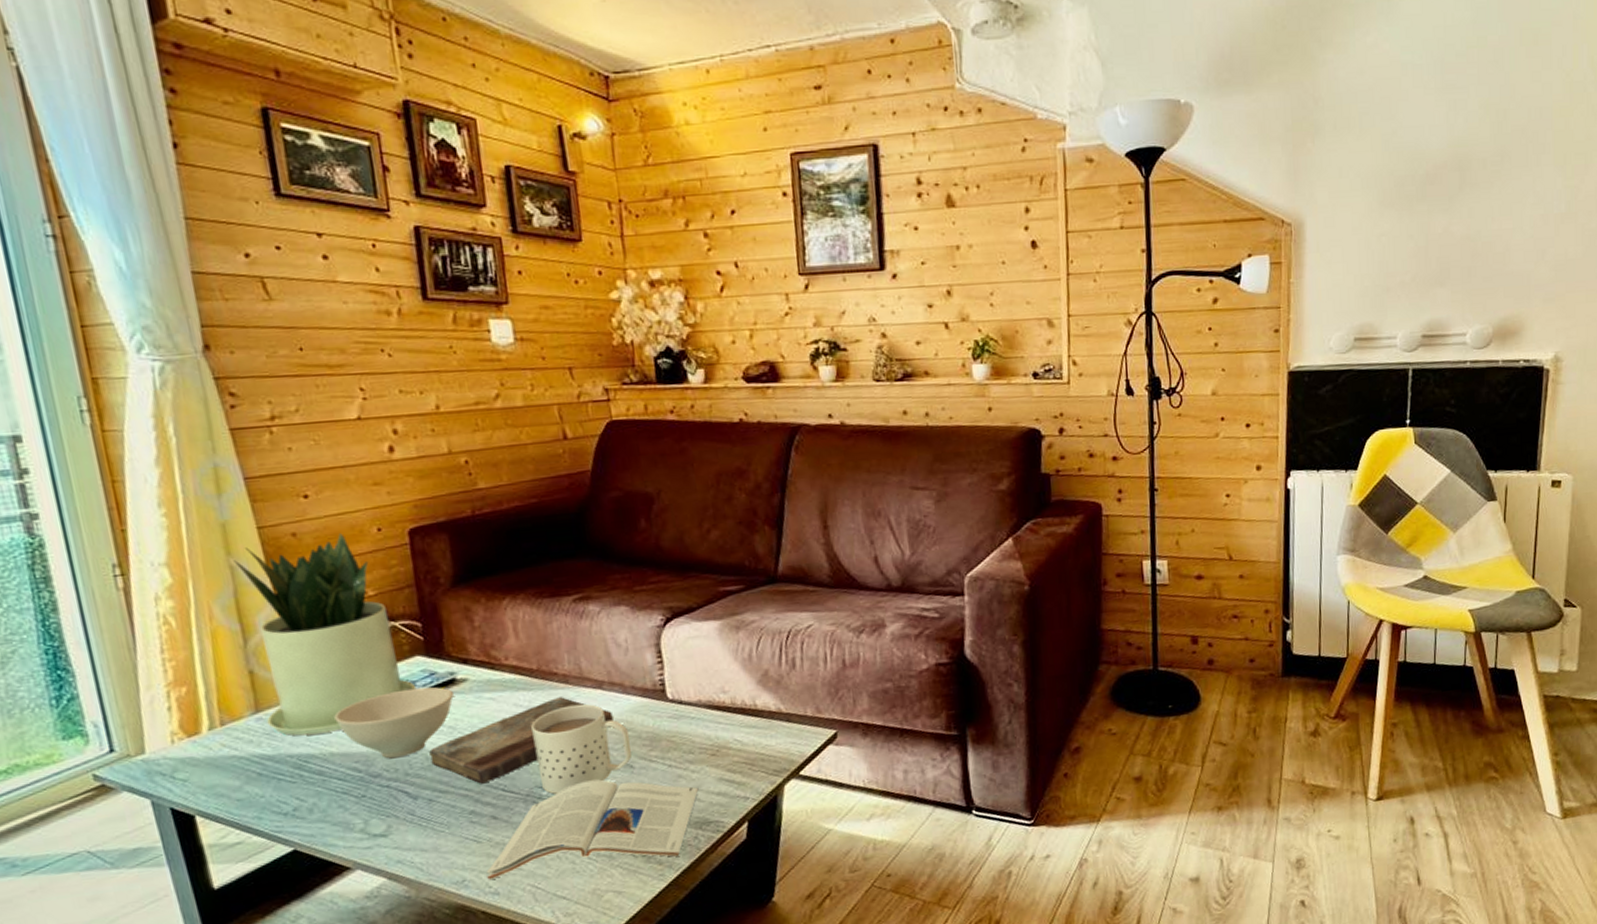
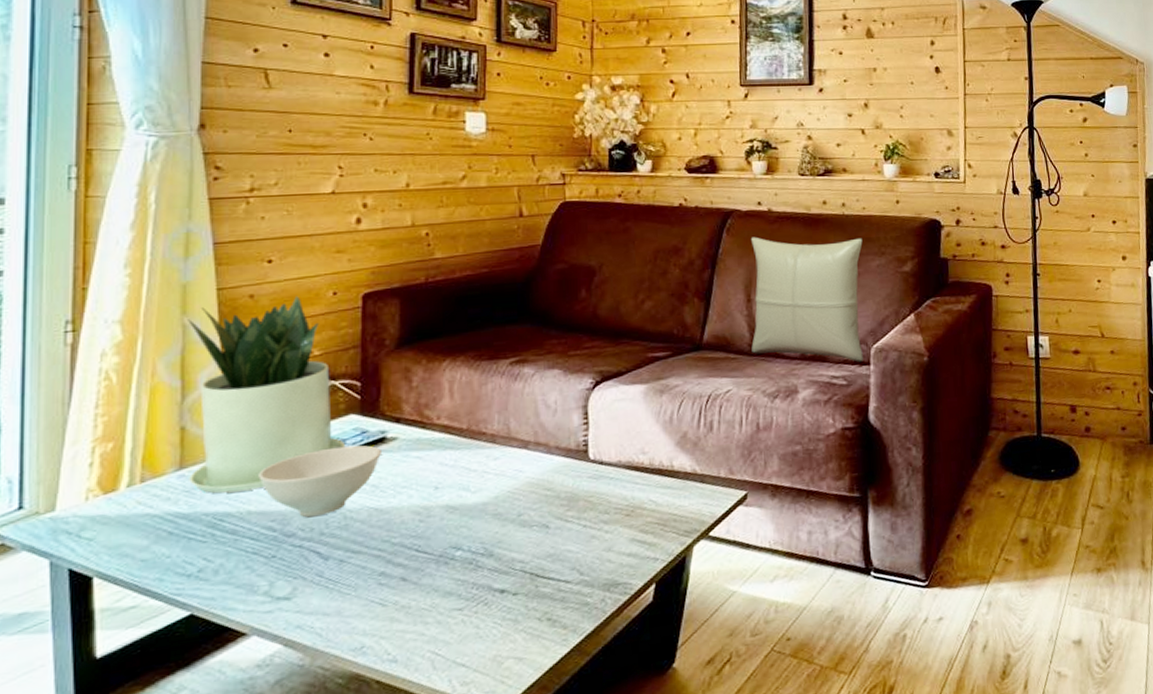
book: present [429,697,613,784] -> none [348,456,535,544]
magazine: present [486,779,699,881] -> none [387,539,611,647]
mug: present [531,703,633,794] -> none [454,463,550,555]
pillow: none [822,452,956,593] -> present [750,237,863,362]

